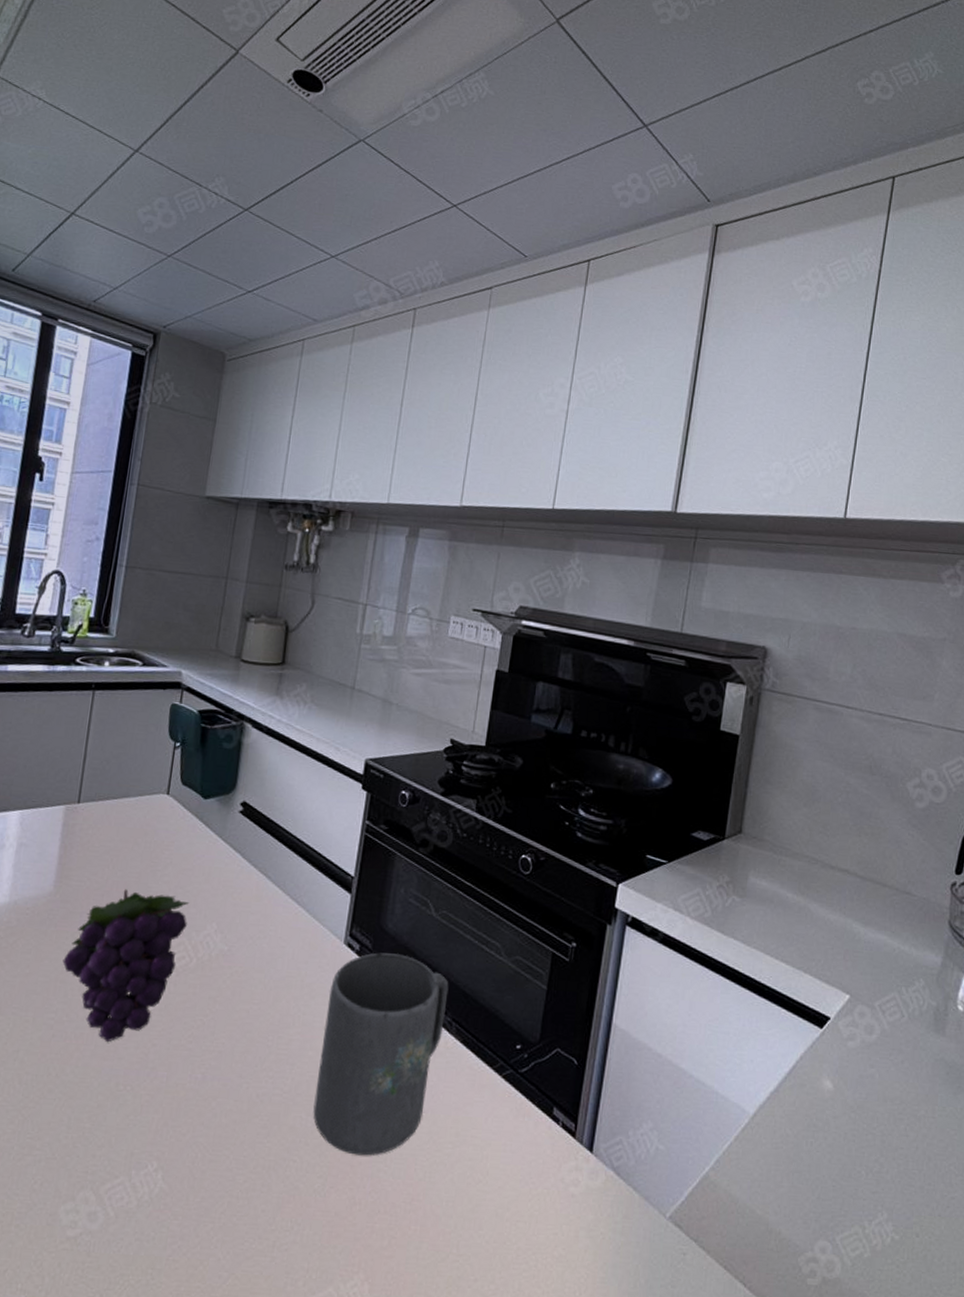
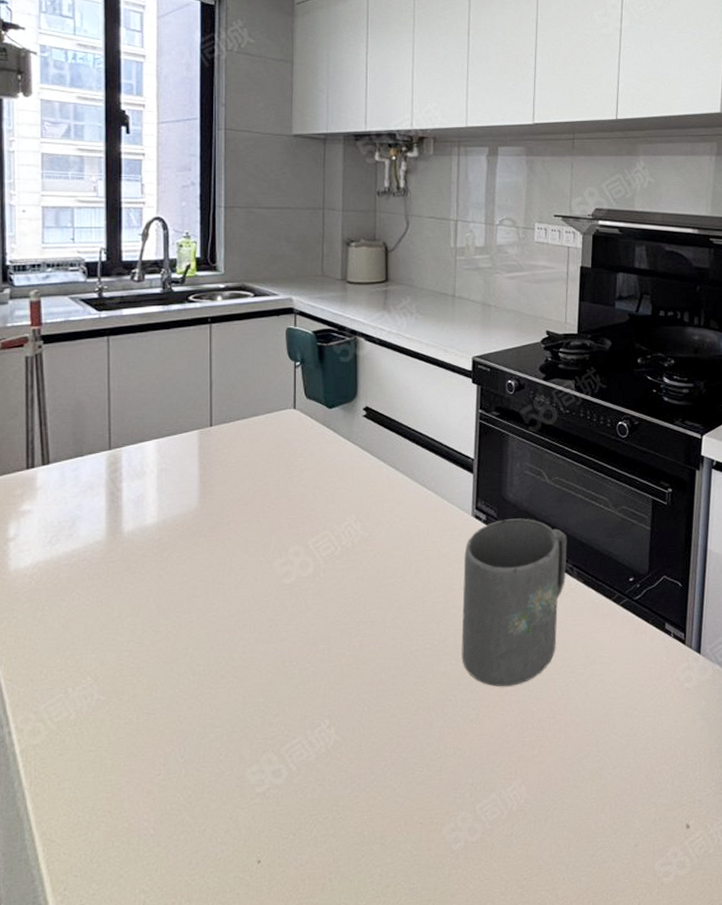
fruit: present [62,889,190,1042] -> none [217,496,328,628]

